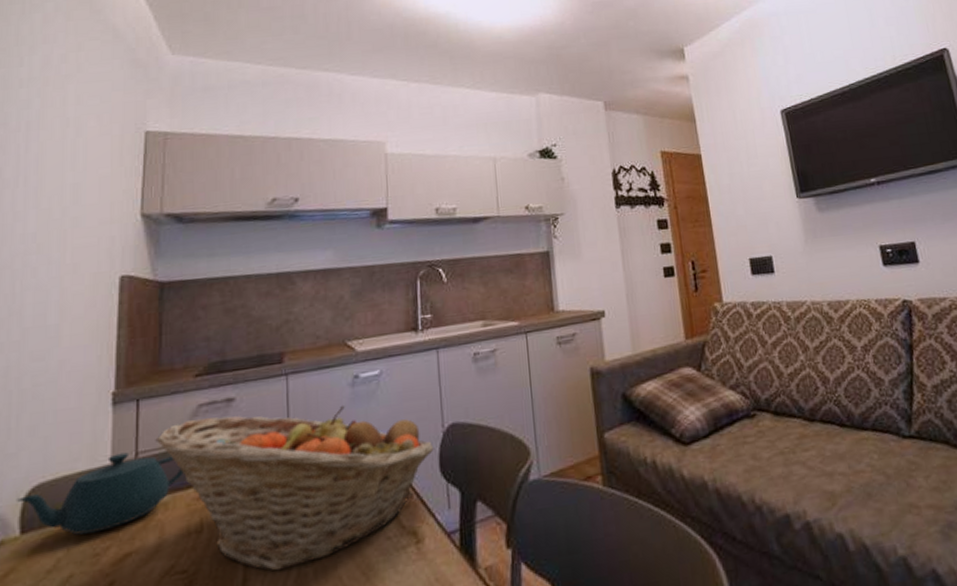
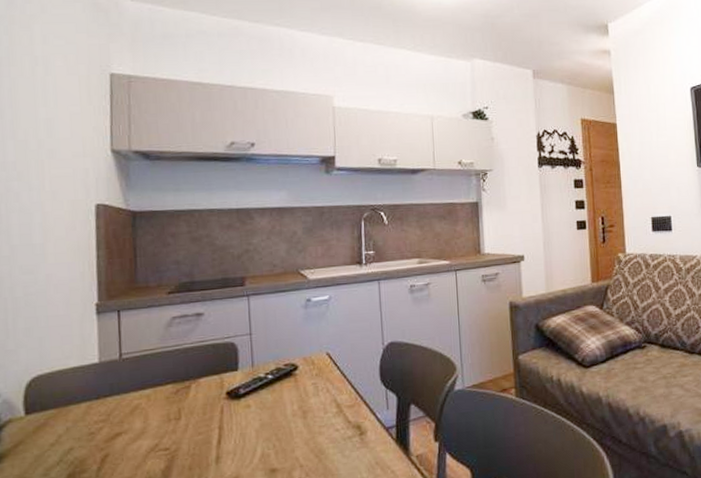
teapot: present [17,452,184,535] -> none [20,353,162,417]
fruit basket: present [155,405,434,571] -> none [136,323,376,452]

